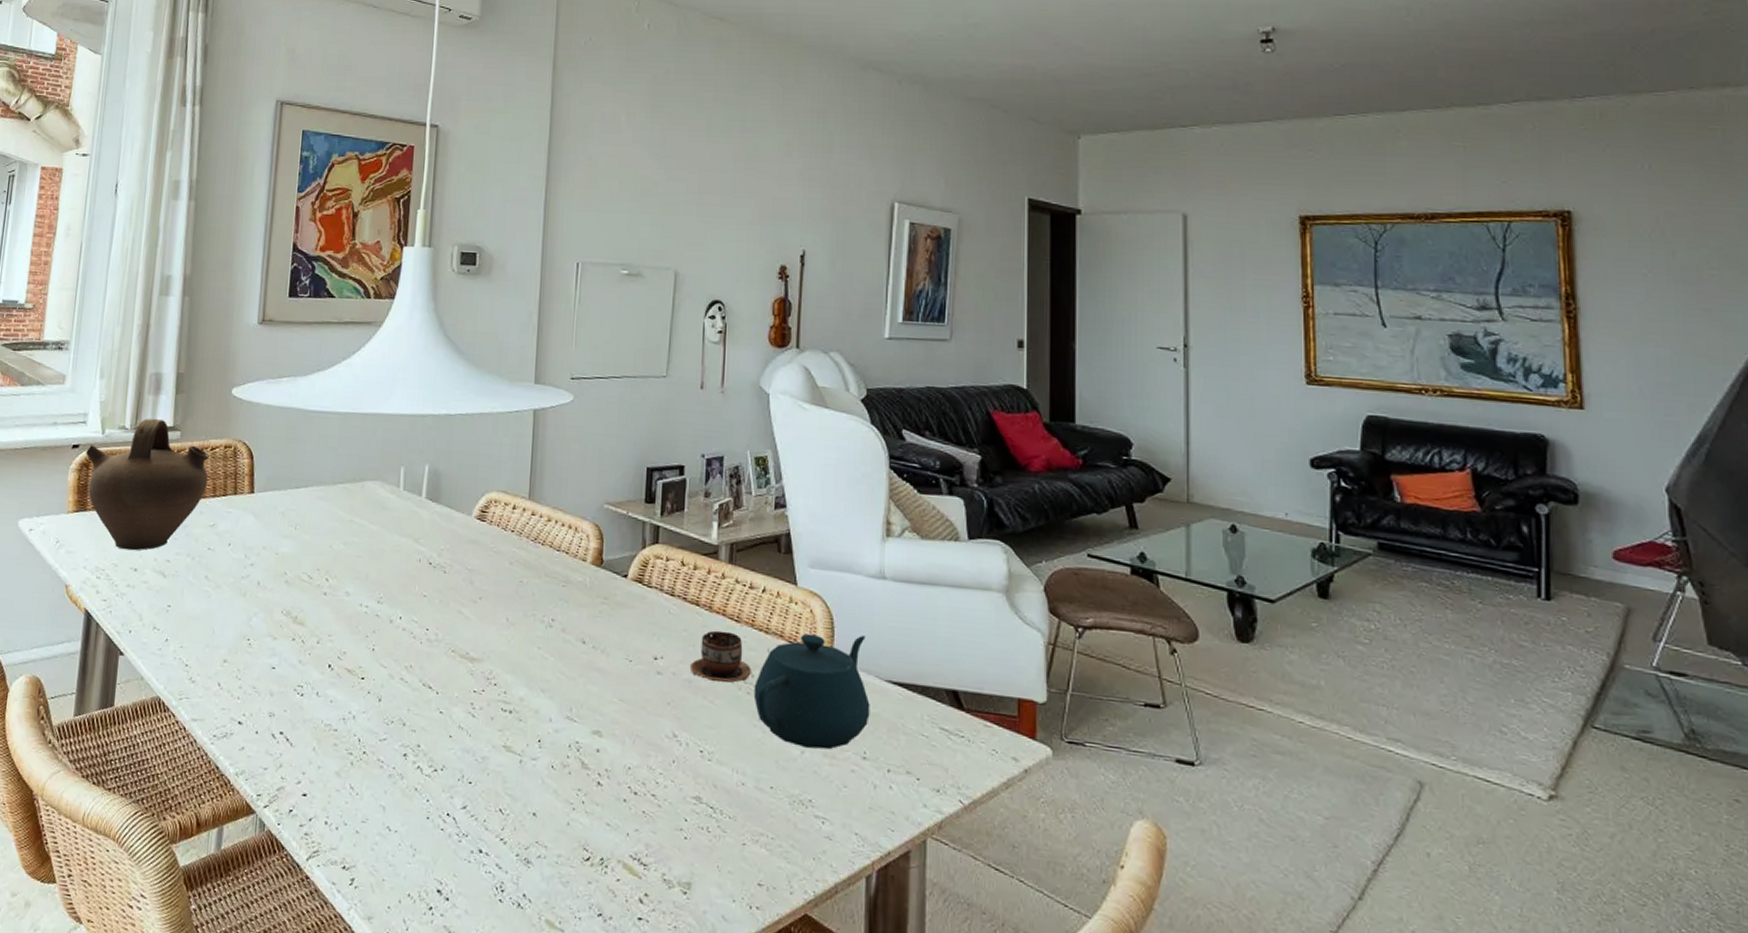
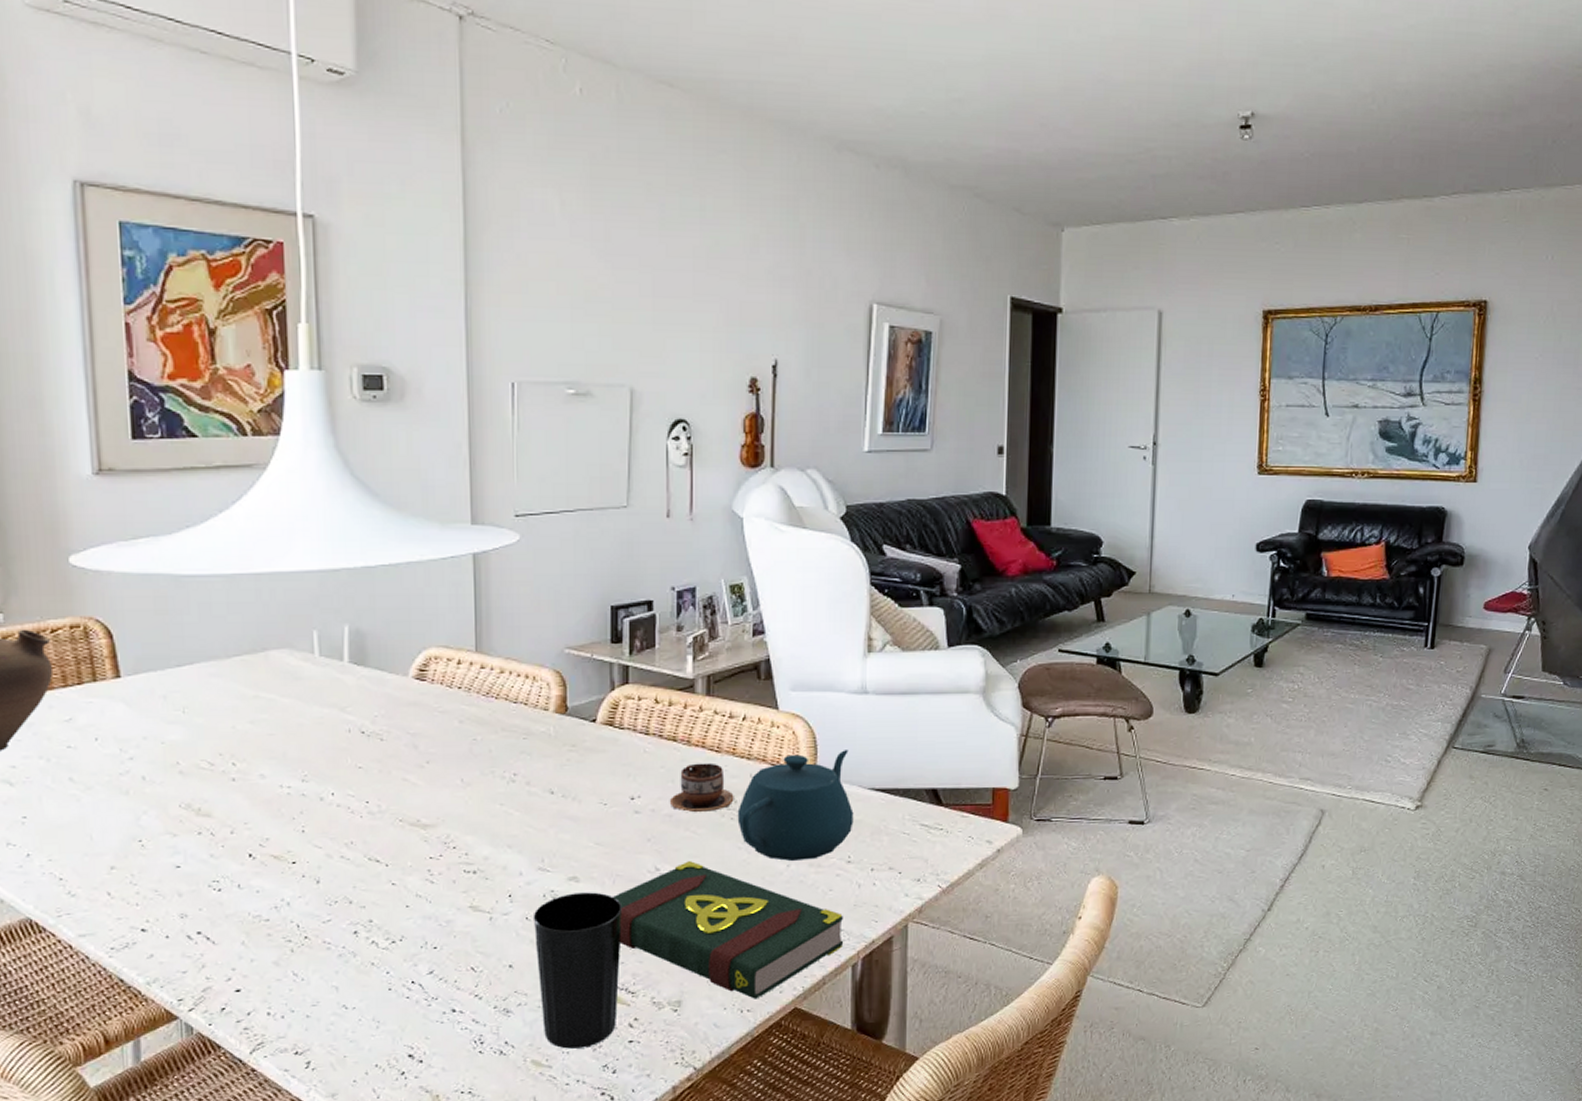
cup: none [558,747,641,917] -> present [533,892,623,1049]
book: none [632,732,857,896] -> present [613,861,843,999]

